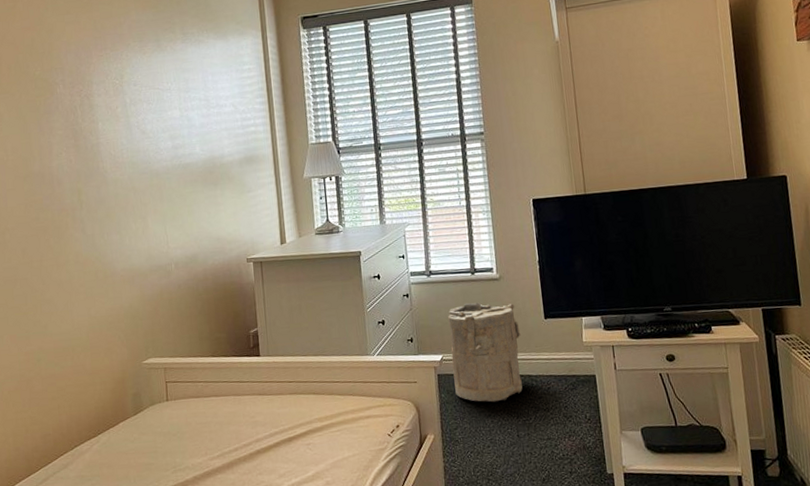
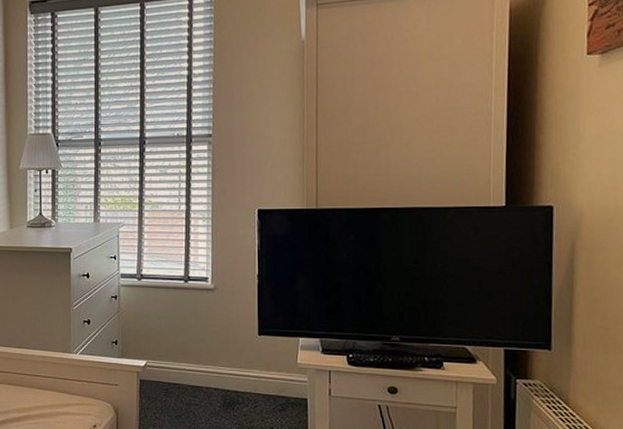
laundry hamper: present [448,302,523,403] -> none [156,311,231,414]

